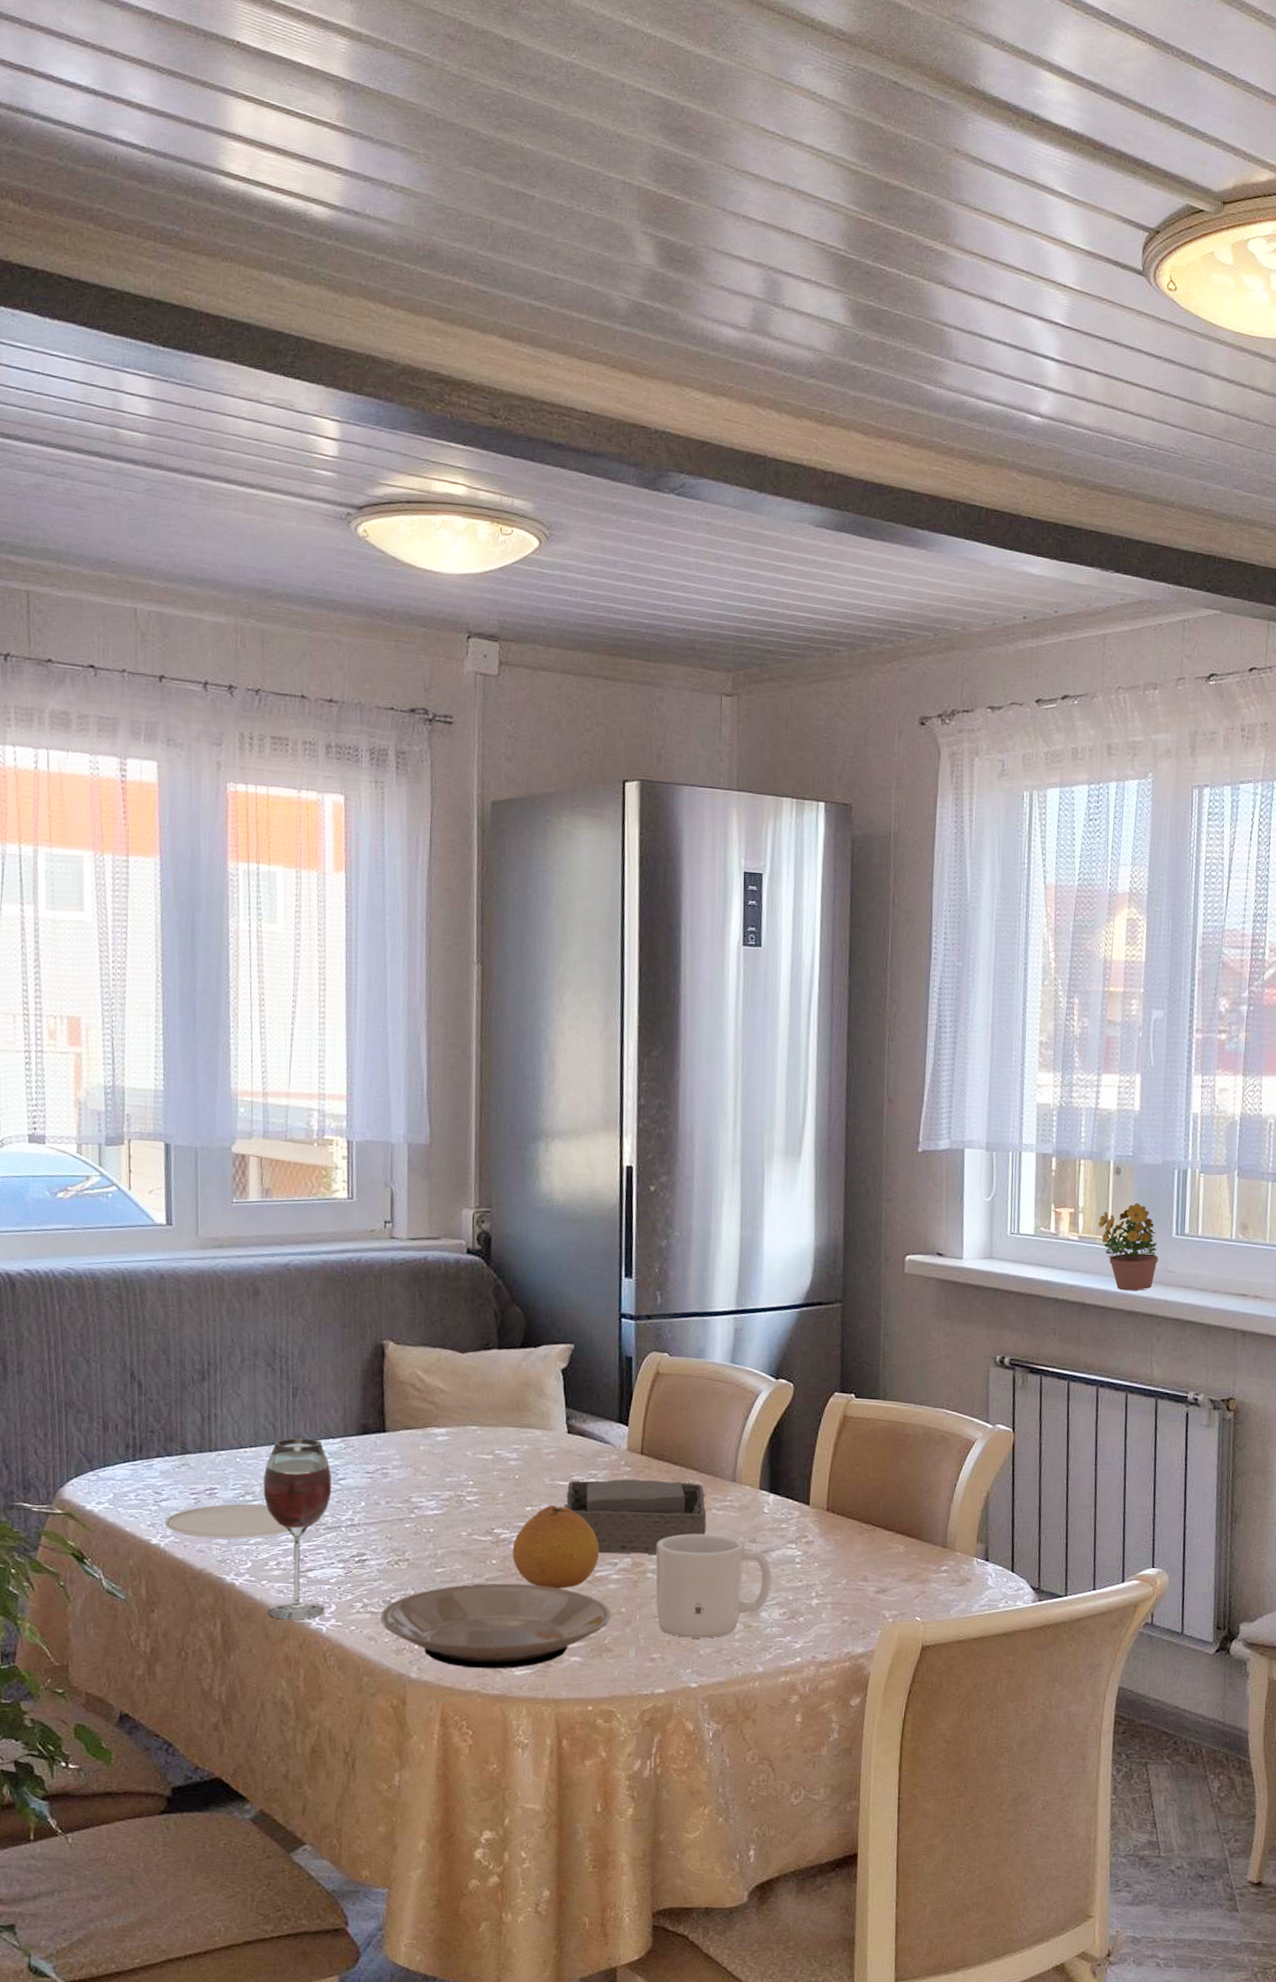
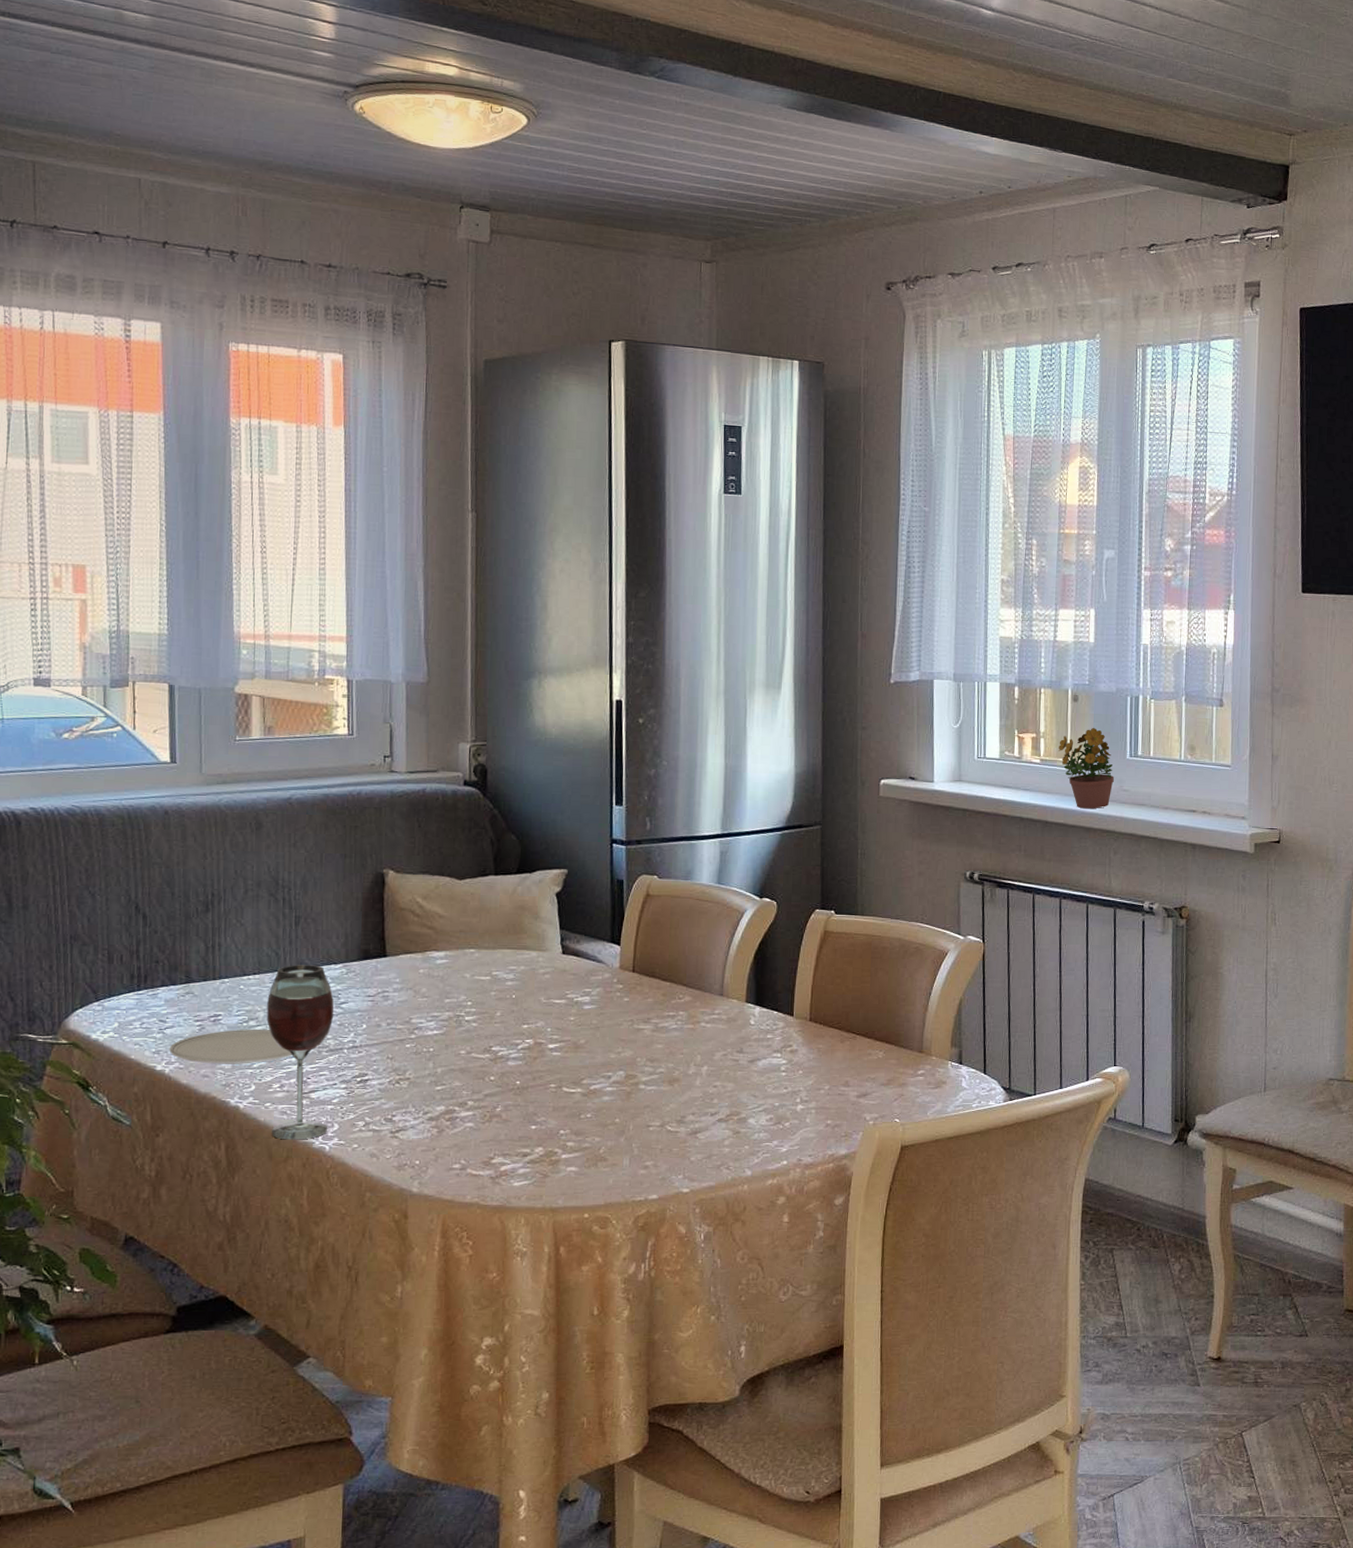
plate: present [379,1583,611,1669] -> none [381,1098,605,1181]
fruit: present [512,1505,599,1589] -> none [509,1023,594,1102]
napkin holder: present [564,1479,707,1554] -> none [559,996,696,1067]
mug: present [655,1534,772,1639] -> none [647,1046,759,1145]

